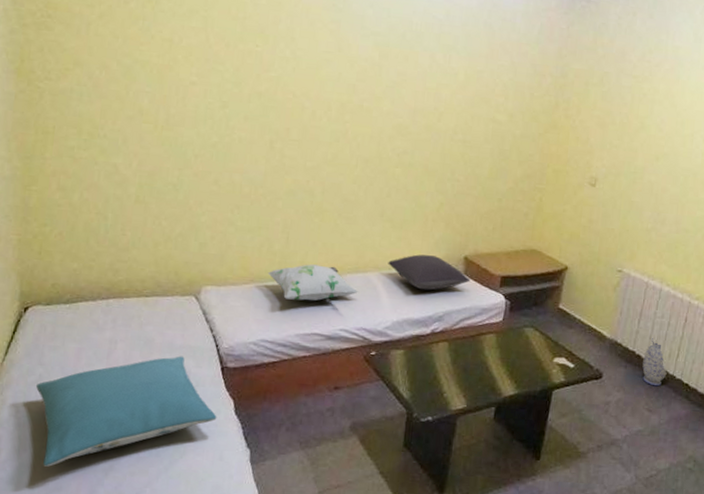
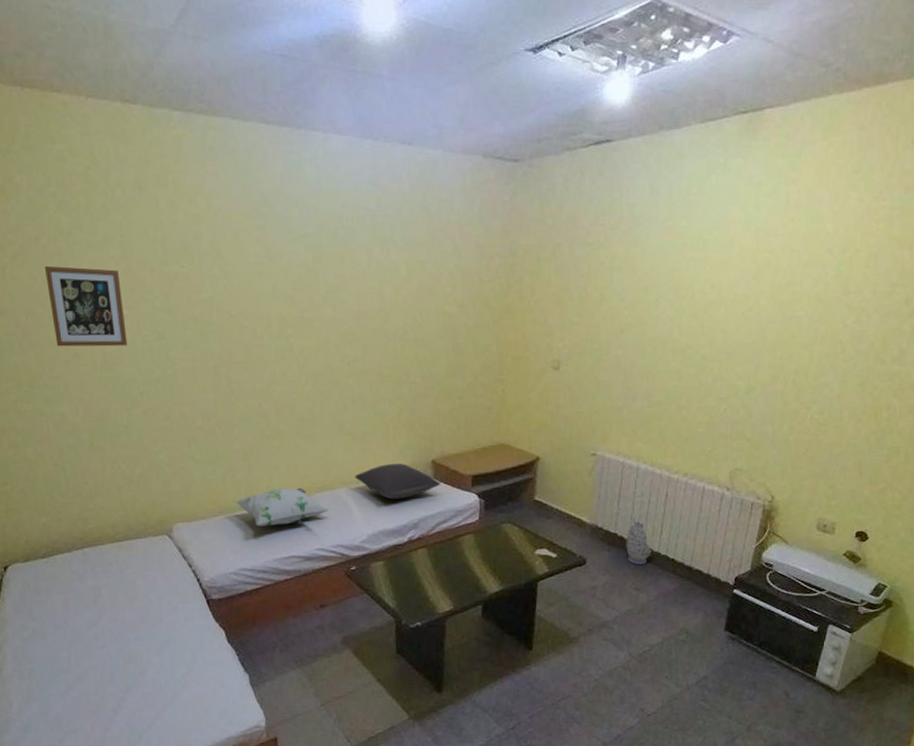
pillow: present [36,356,217,467] -> none [32,594,211,712]
picture frame: none [123,27,197,110] -> present [44,265,128,347]

